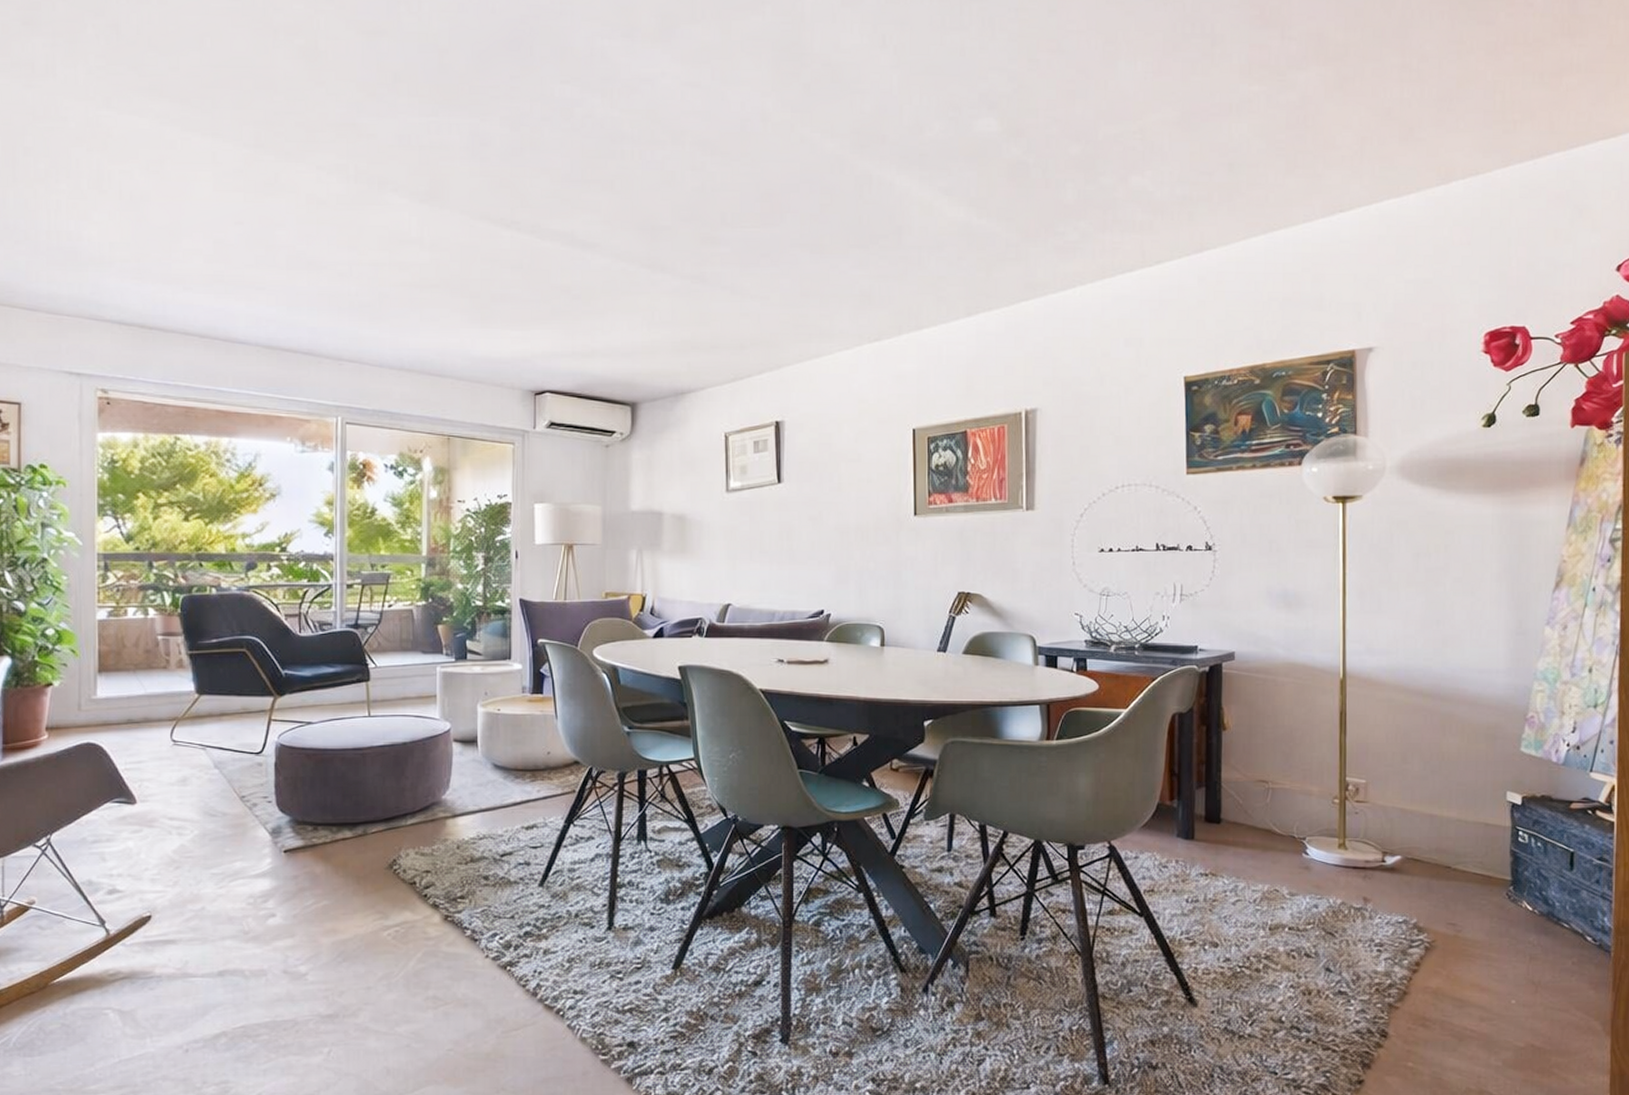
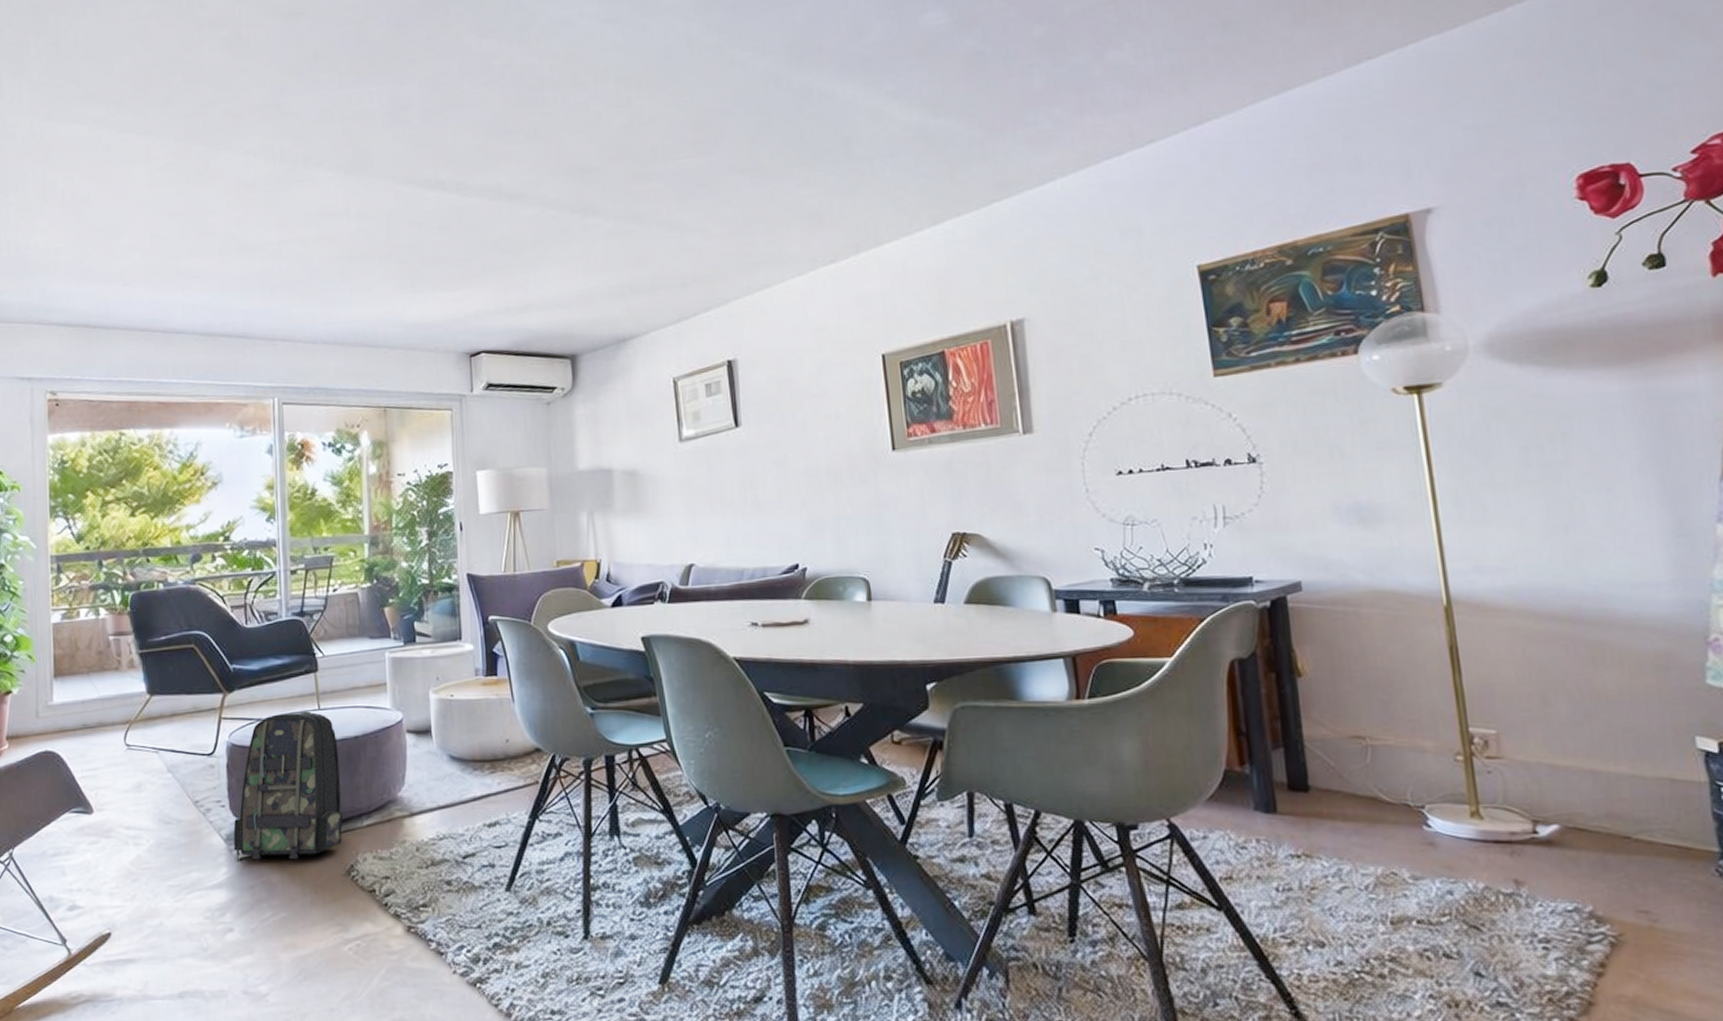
backpack: none [278,717,388,854] -> present [233,711,343,862]

